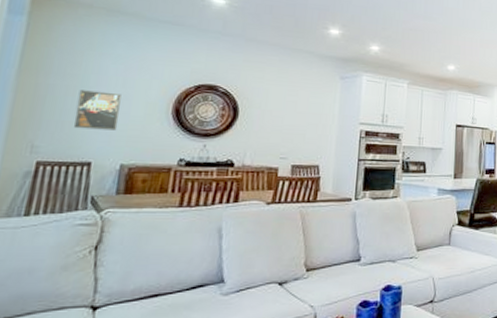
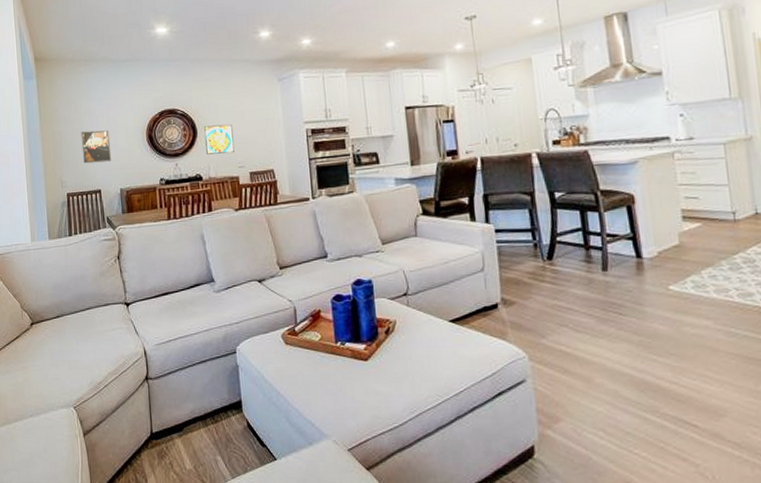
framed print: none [245,110,282,143] -> present [203,124,234,155]

